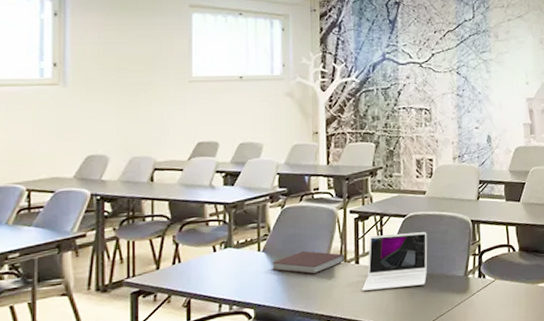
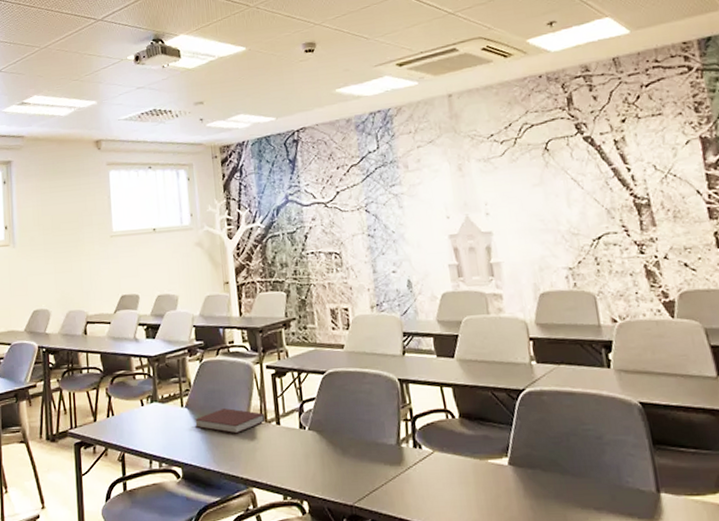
laptop: present [362,232,428,291] -> none [285,391,354,455]

